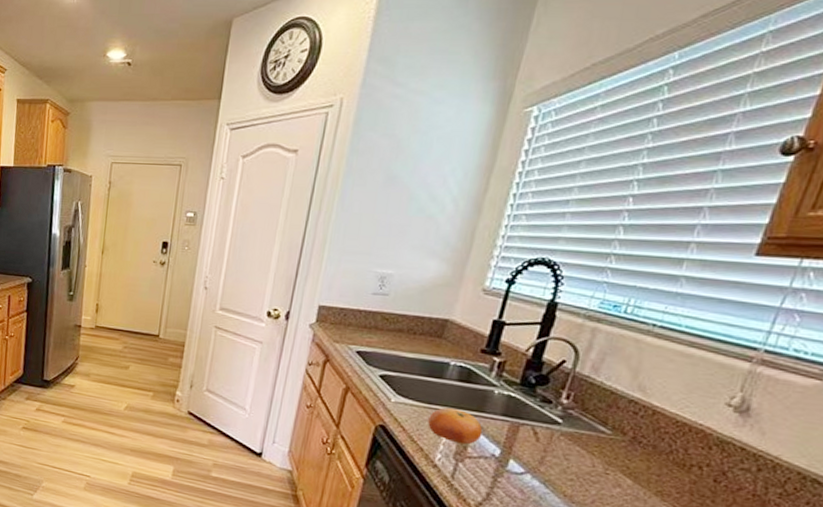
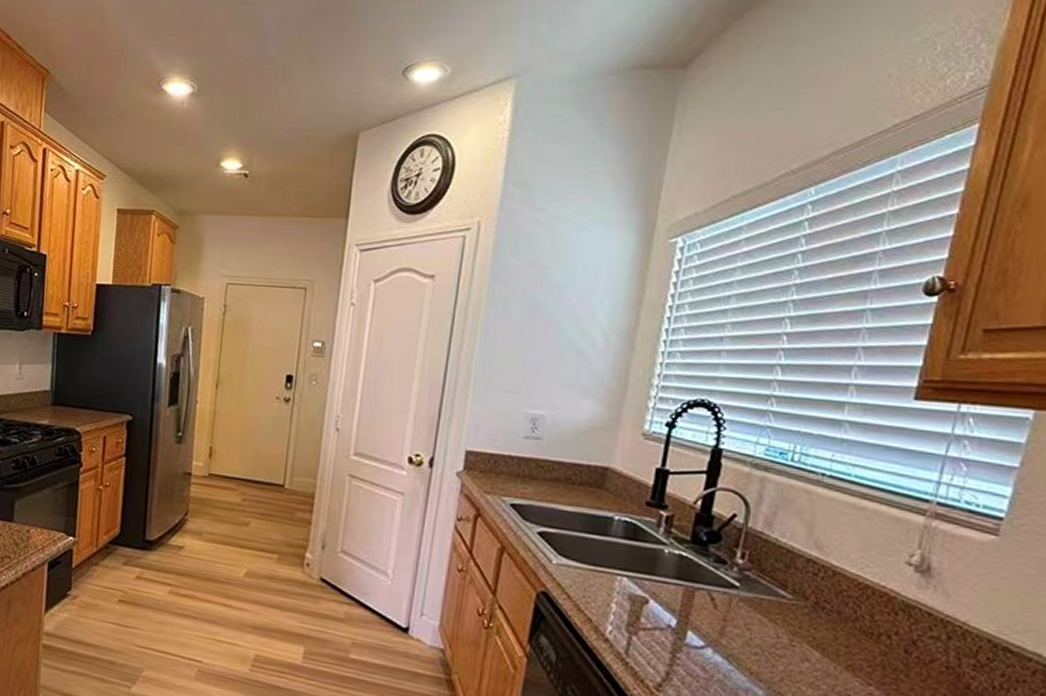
fruit: present [428,407,483,445] -> none [595,569,656,614]

